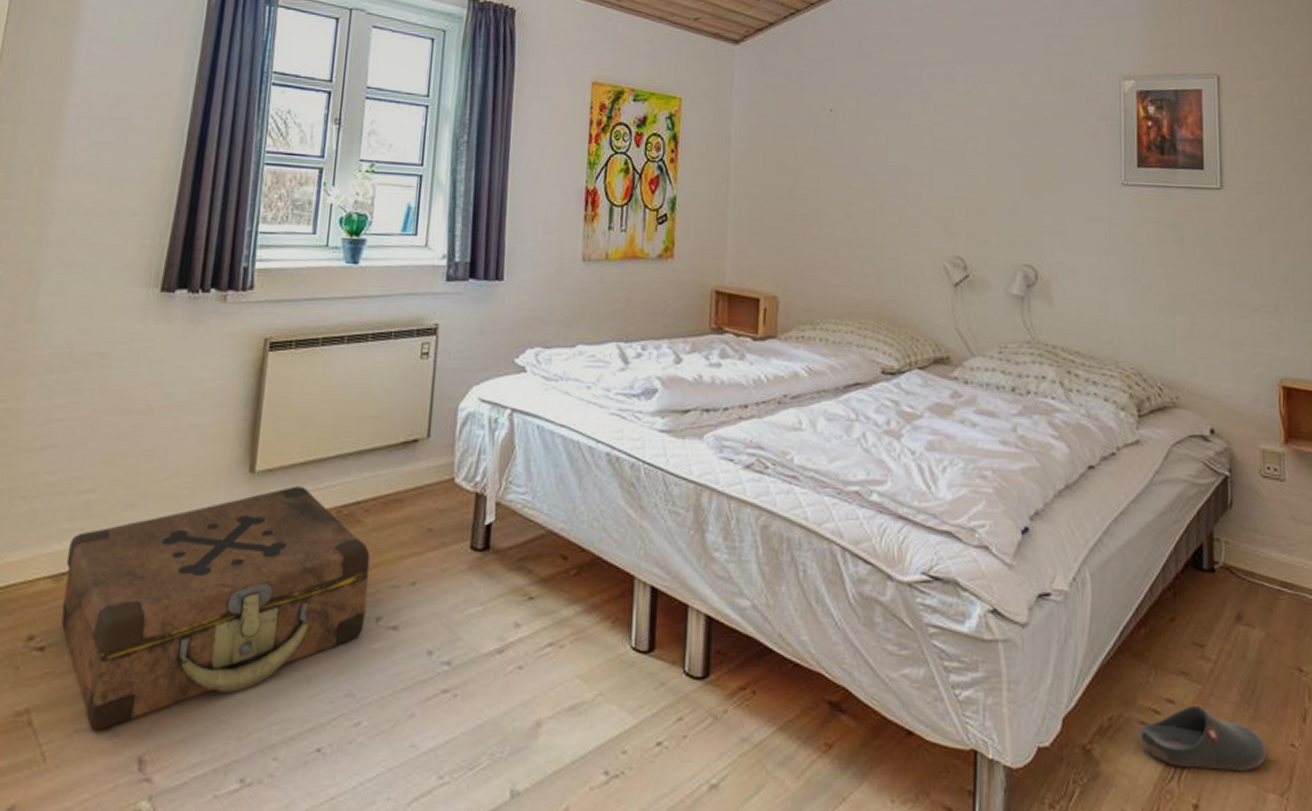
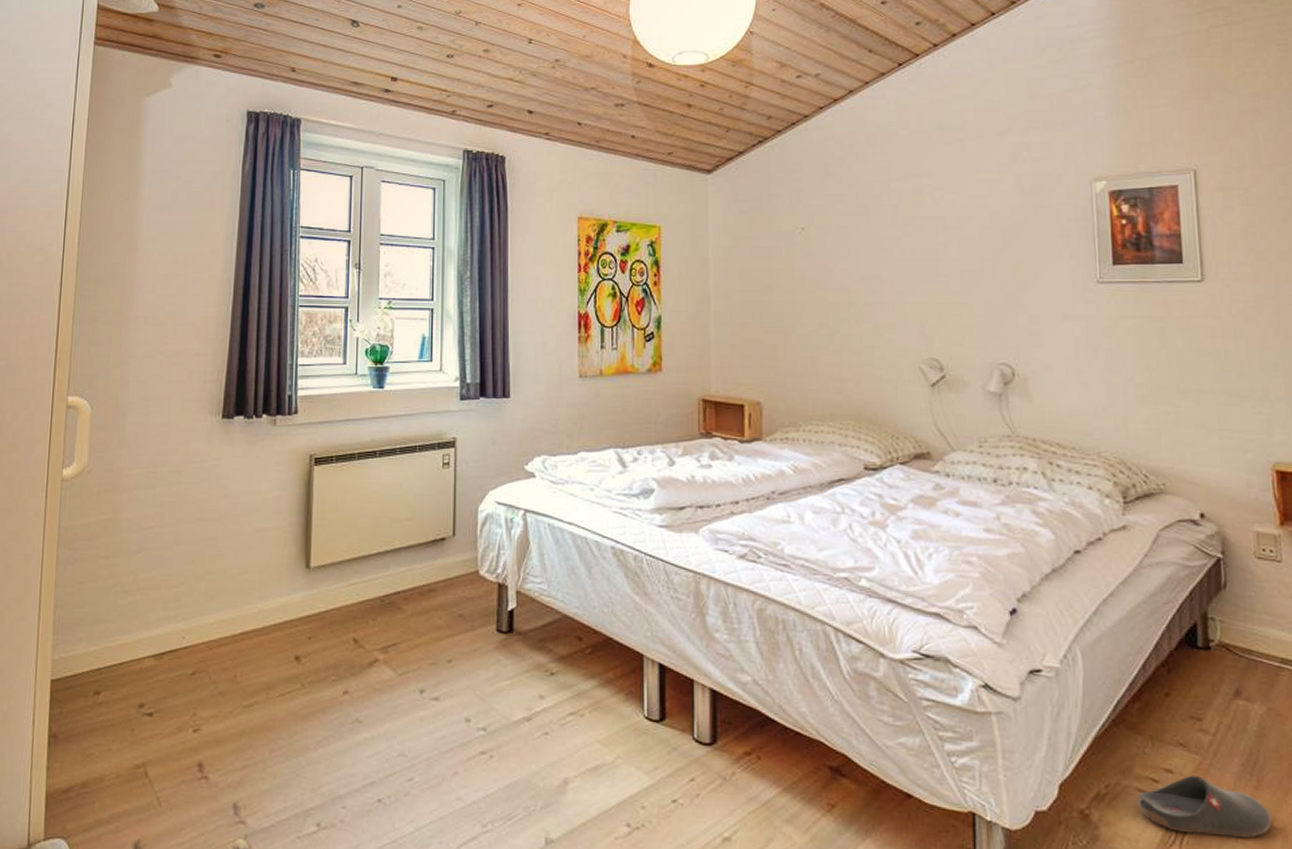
suitcase: present [61,486,371,730] -> none [164,579,412,781]

